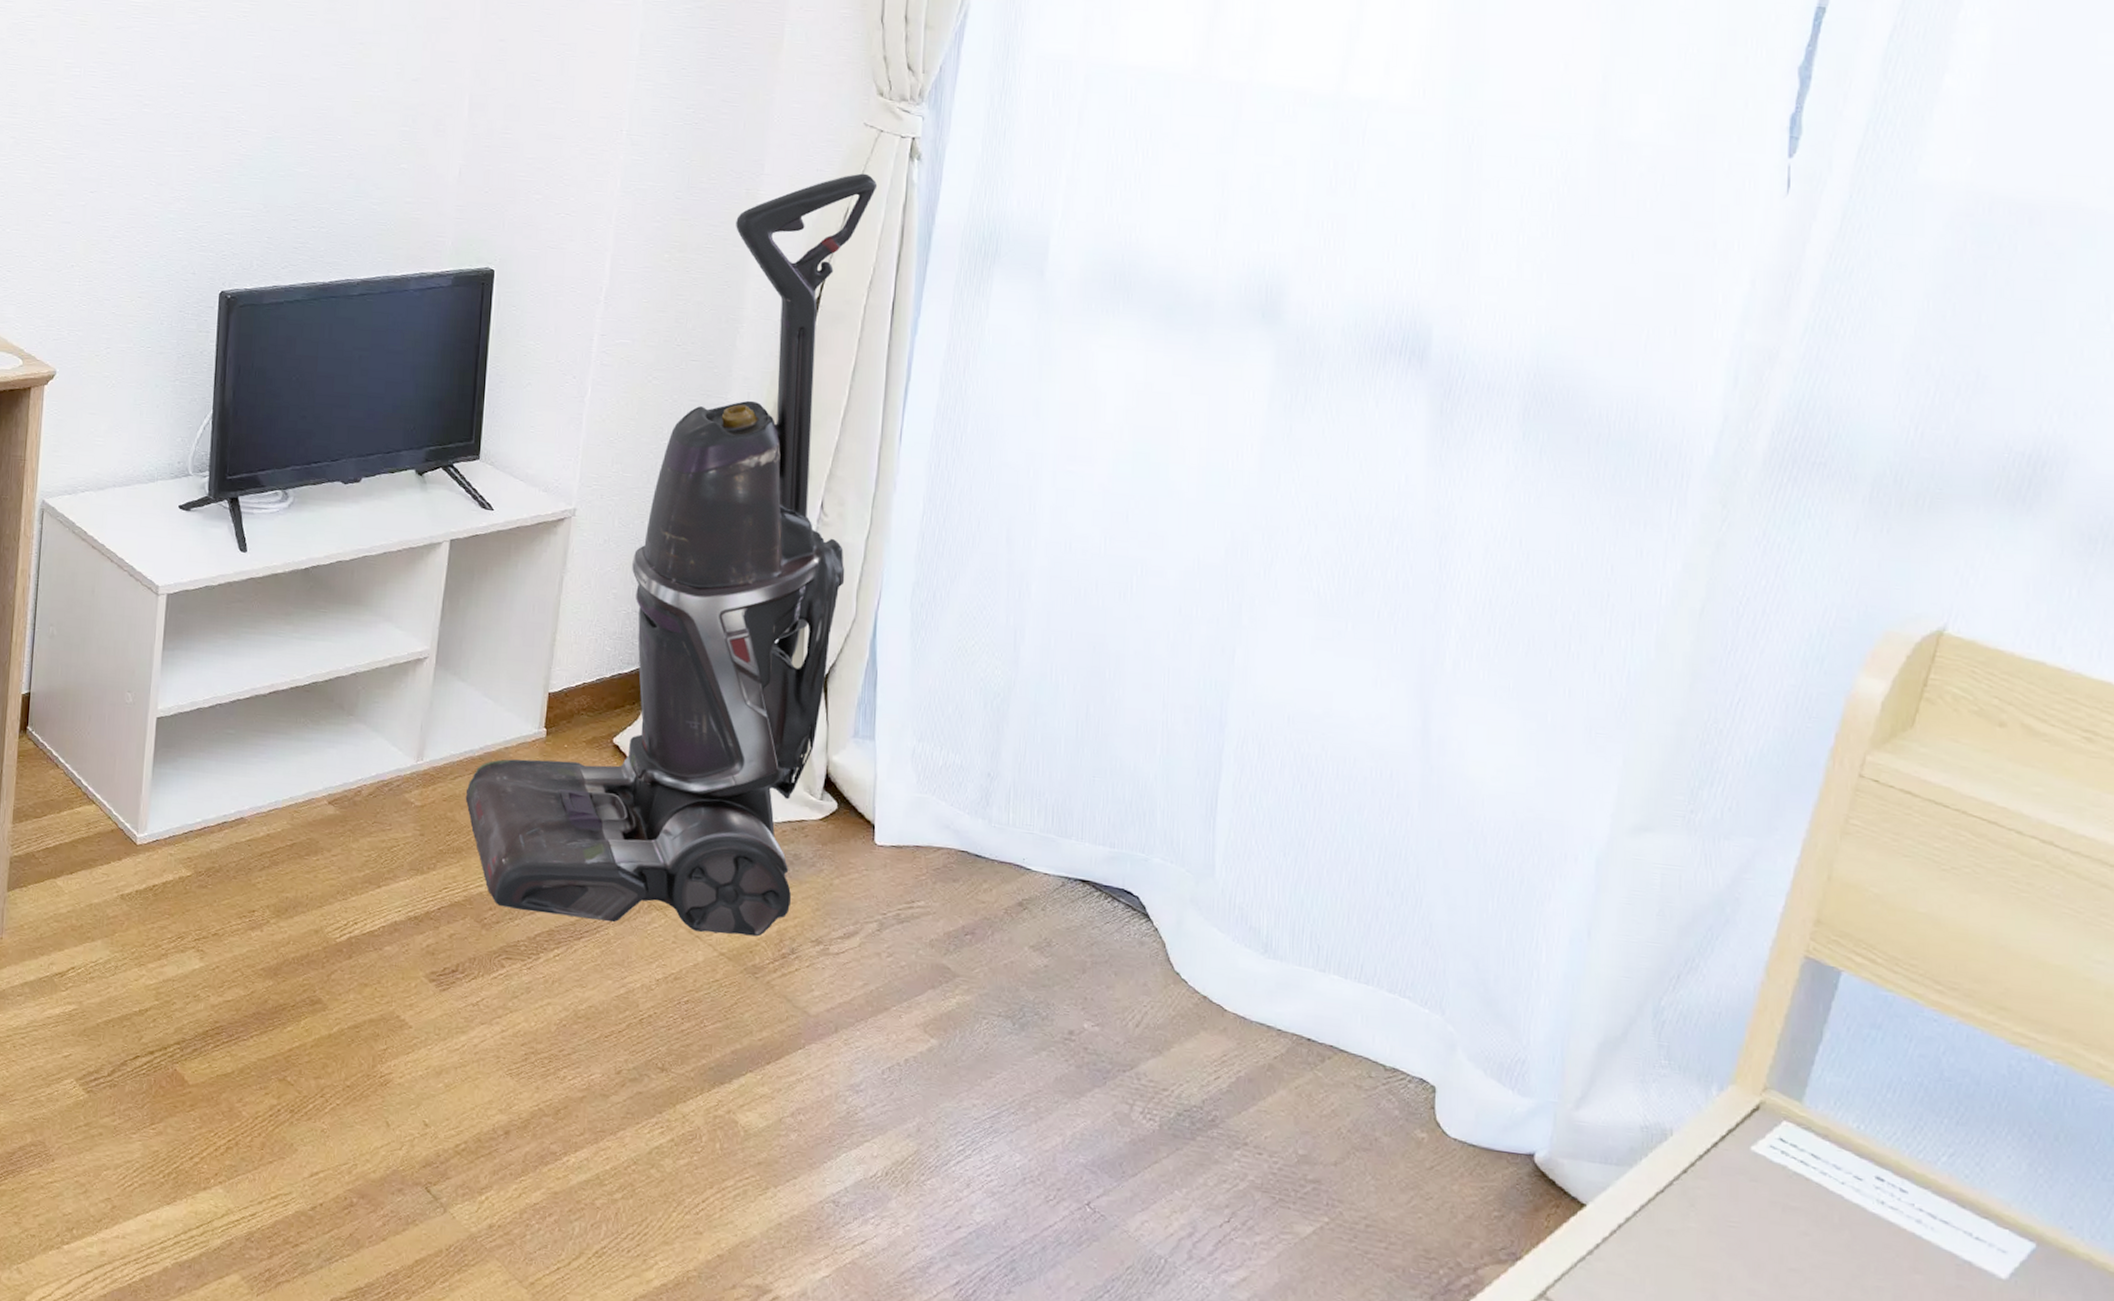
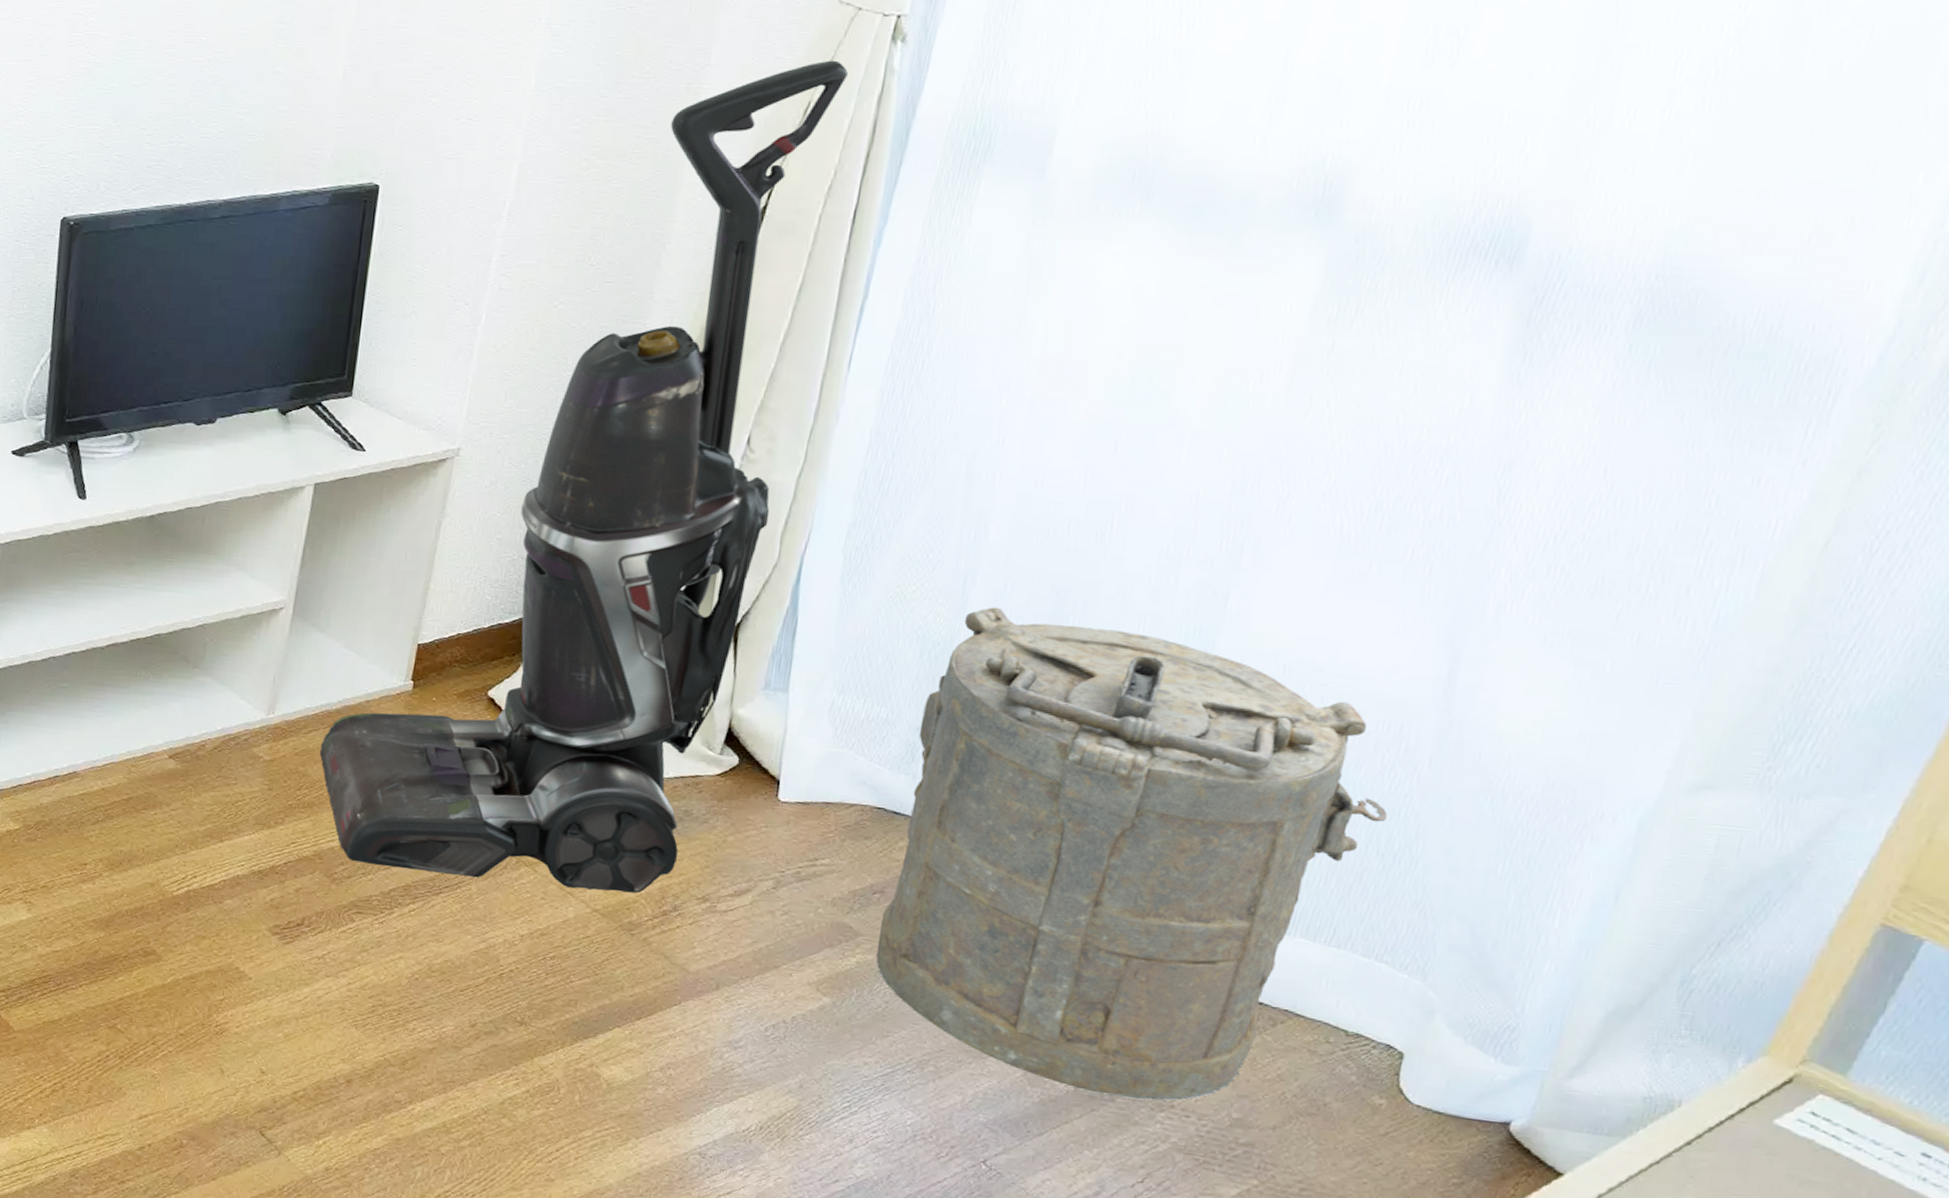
laundry hamper: none [973,660,1390,1138] -> present [876,607,1387,1101]

